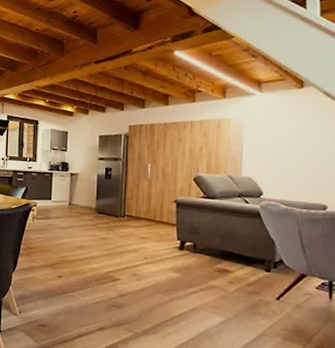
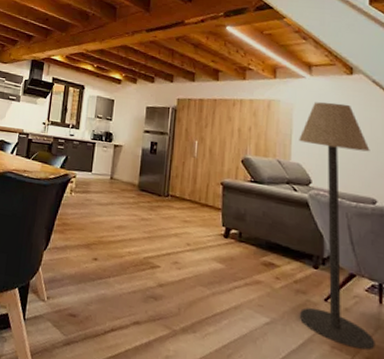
floor lamp: none [249,117,325,340] -> present [299,102,375,351]

